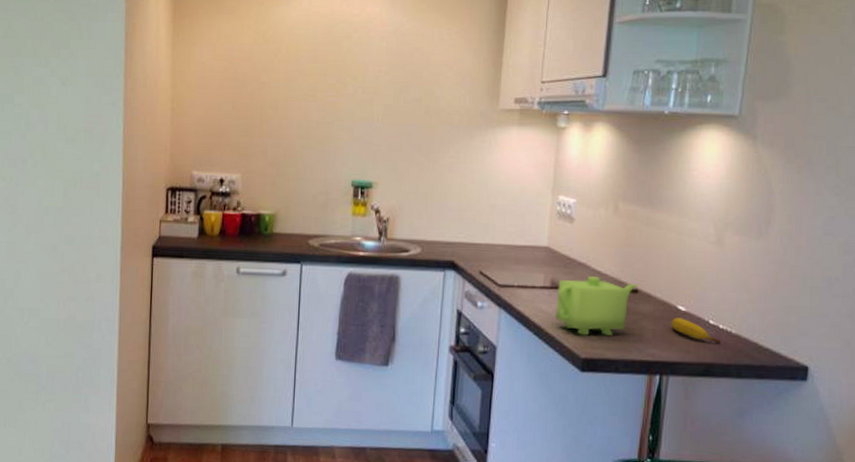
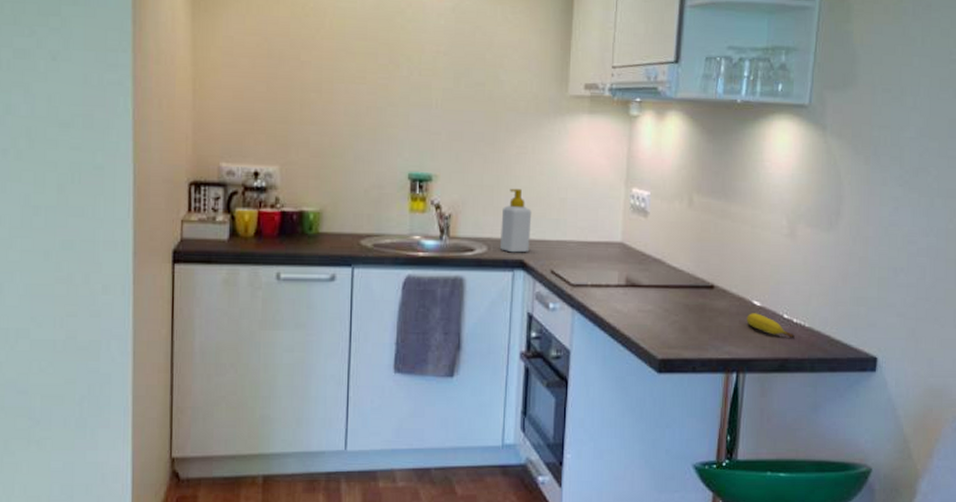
soap bottle: none [433,195,463,255] -> present [500,188,532,253]
teapot: present [554,276,639,336] -> none [630,273,715,335]

